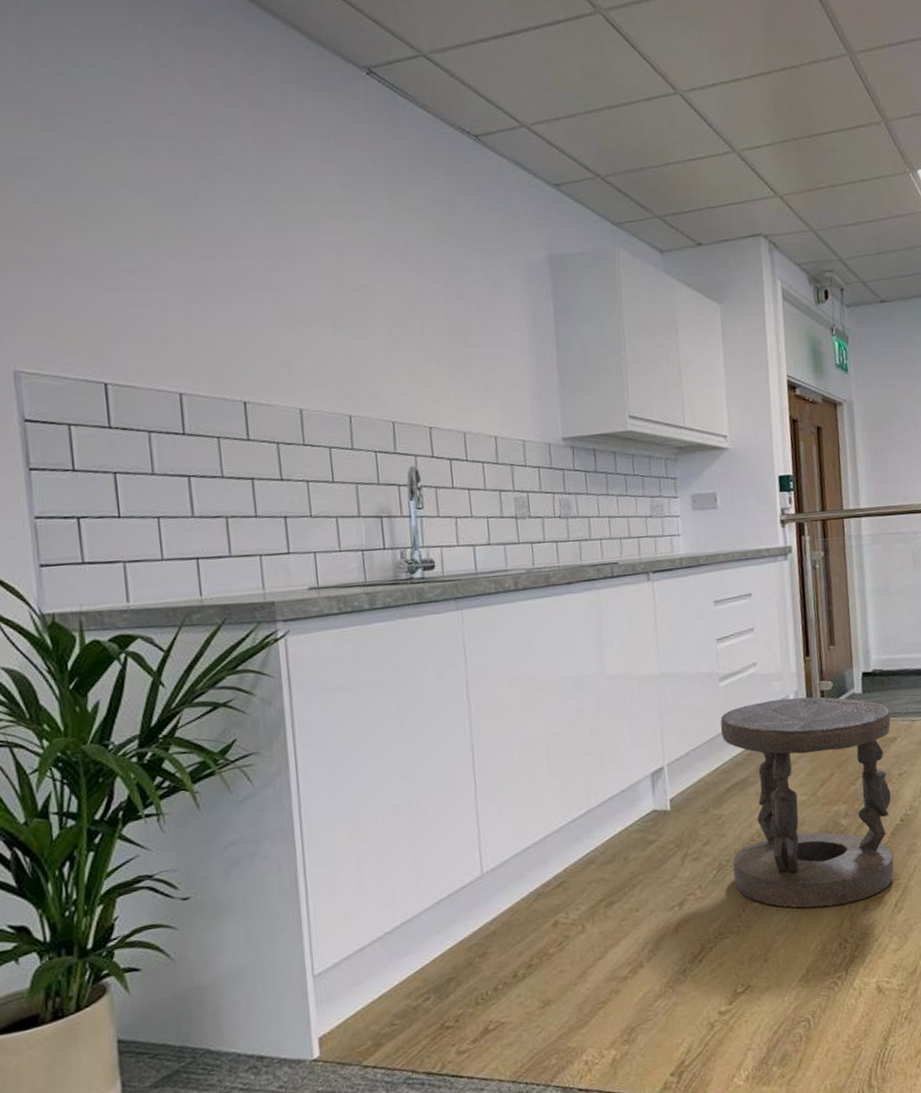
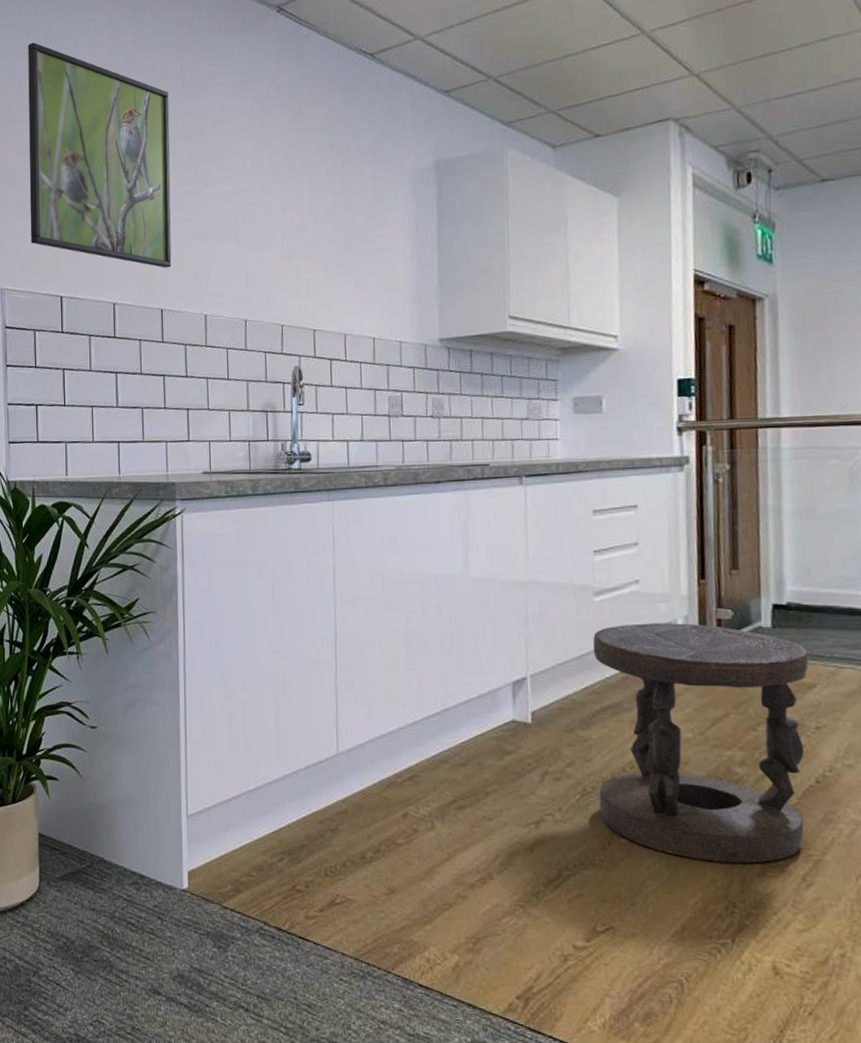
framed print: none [34,62,255,354] -> present [28,42,172,268]

